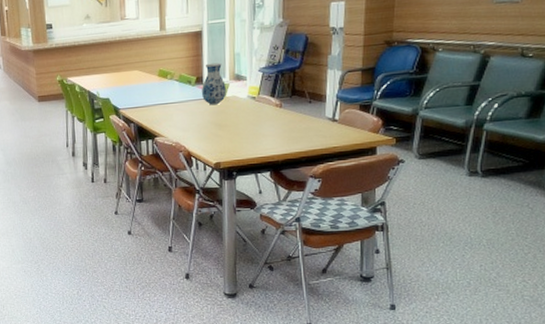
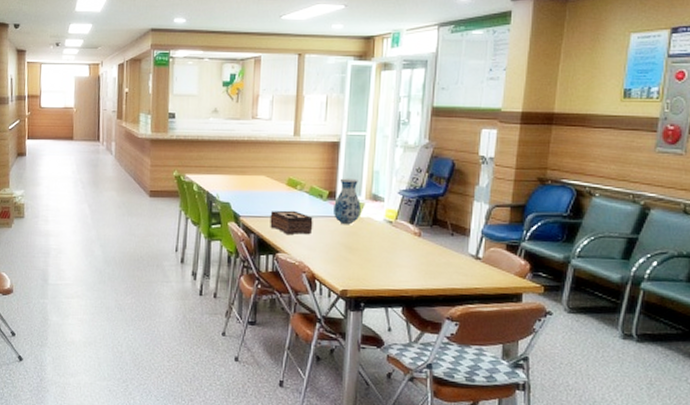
tissue box: none [146,98,185,121] -> present [270,210,313,235]

